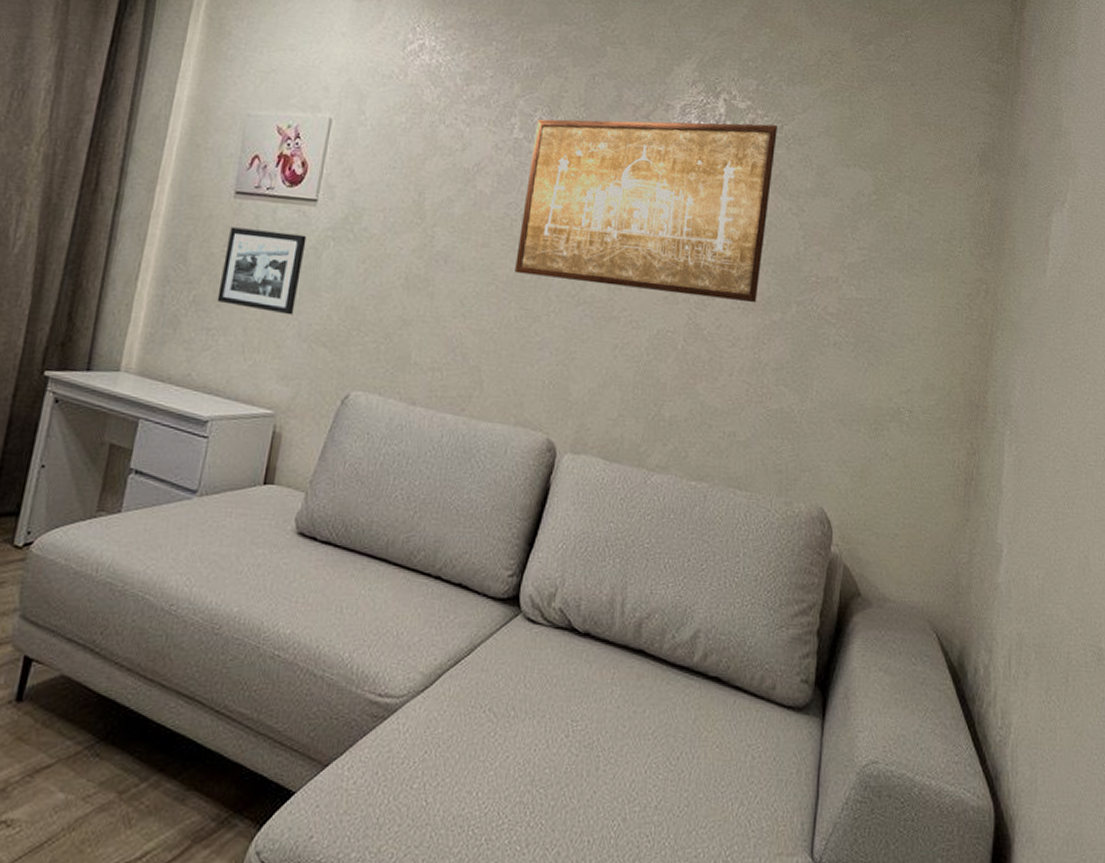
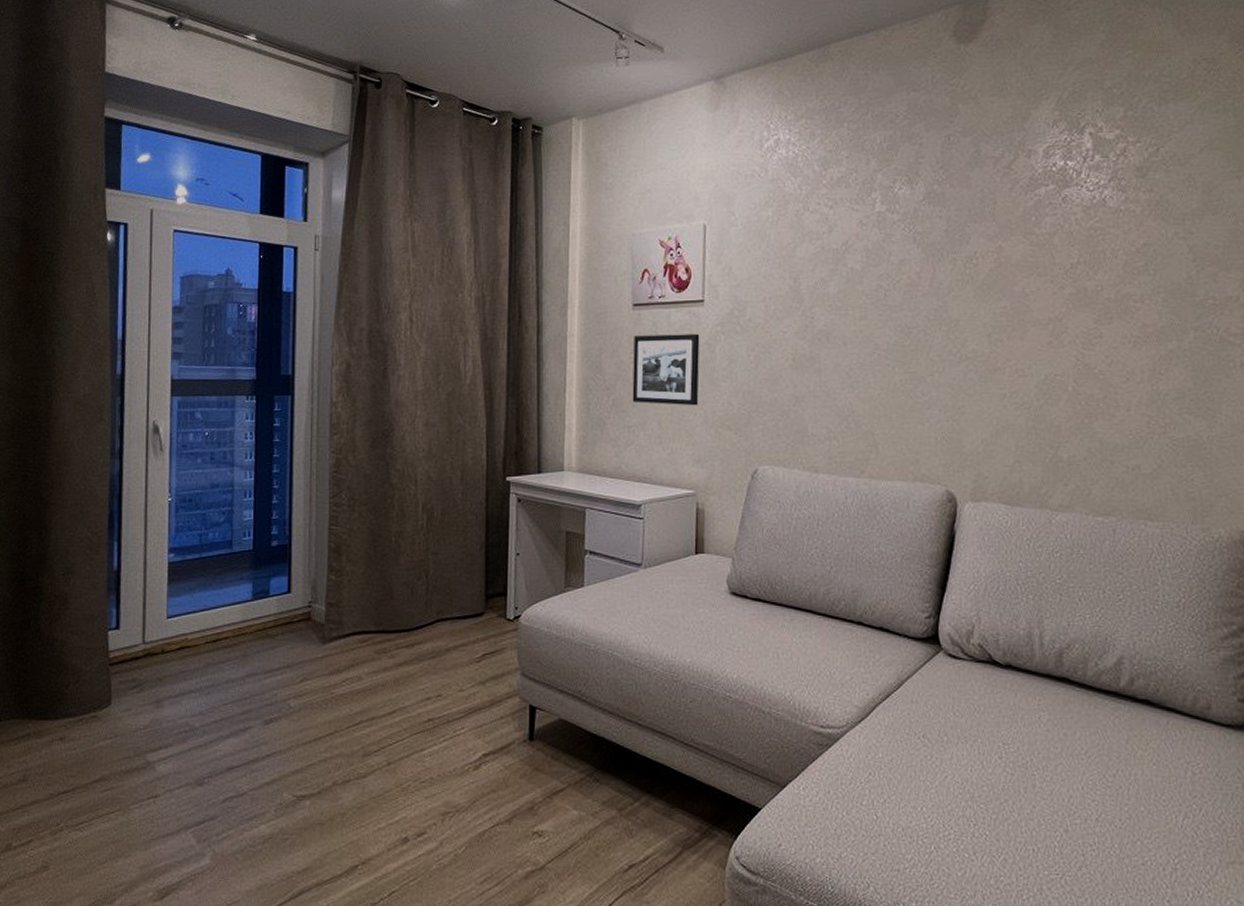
wall art: present [515,119,778,303] -> none [894,148,1154,340]

